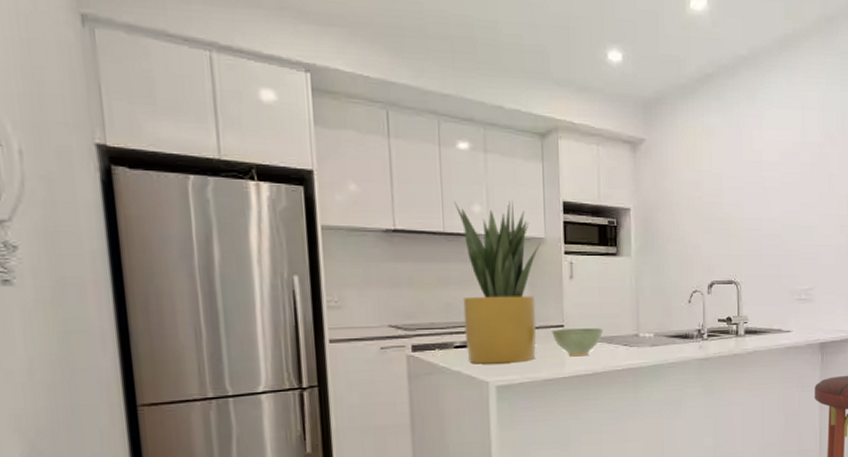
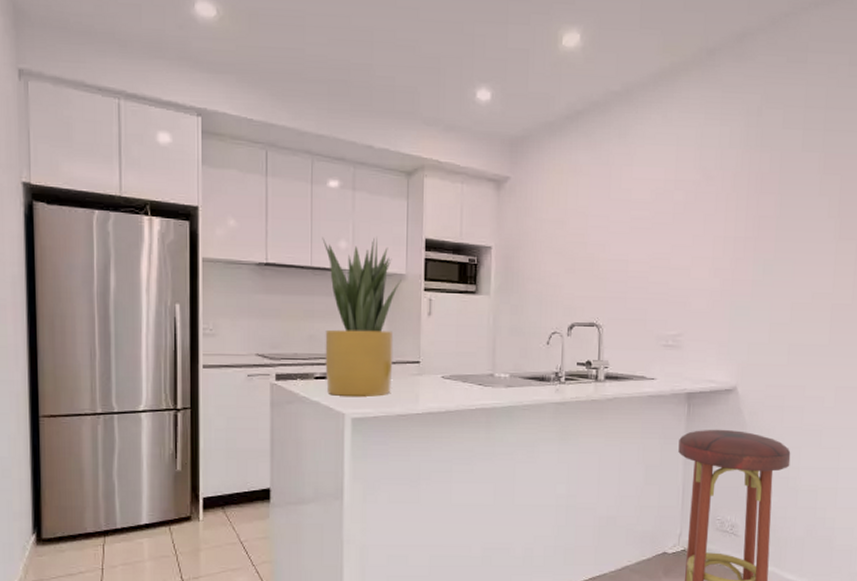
bowl: present [552,328,604,357] -> none [408,365,459,394]

